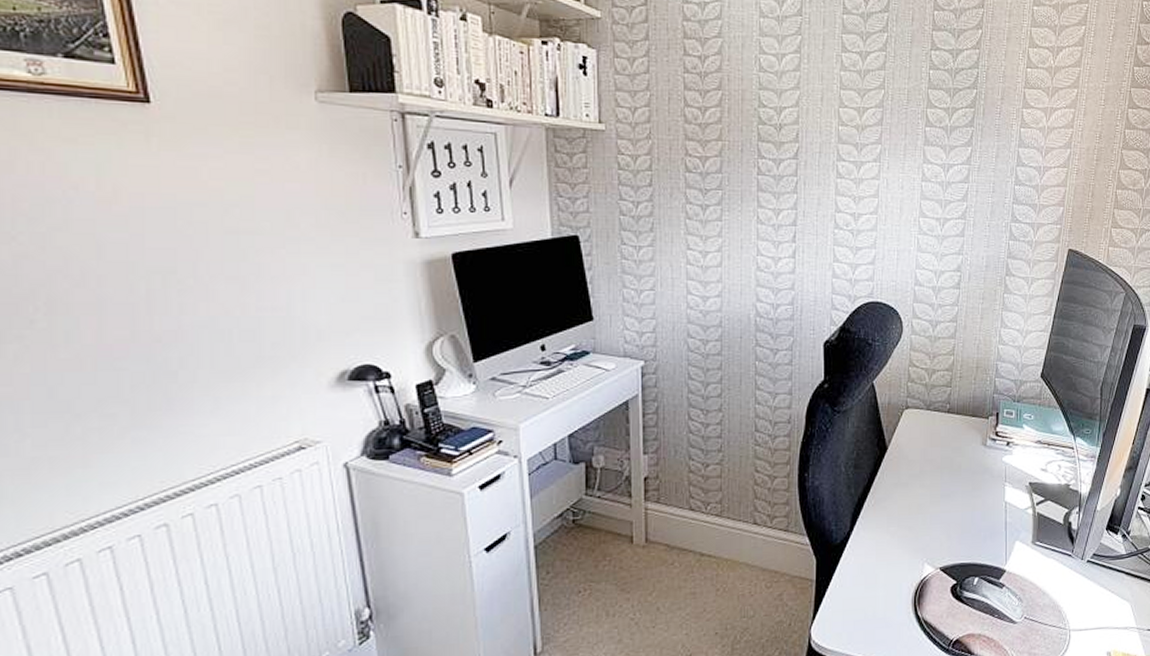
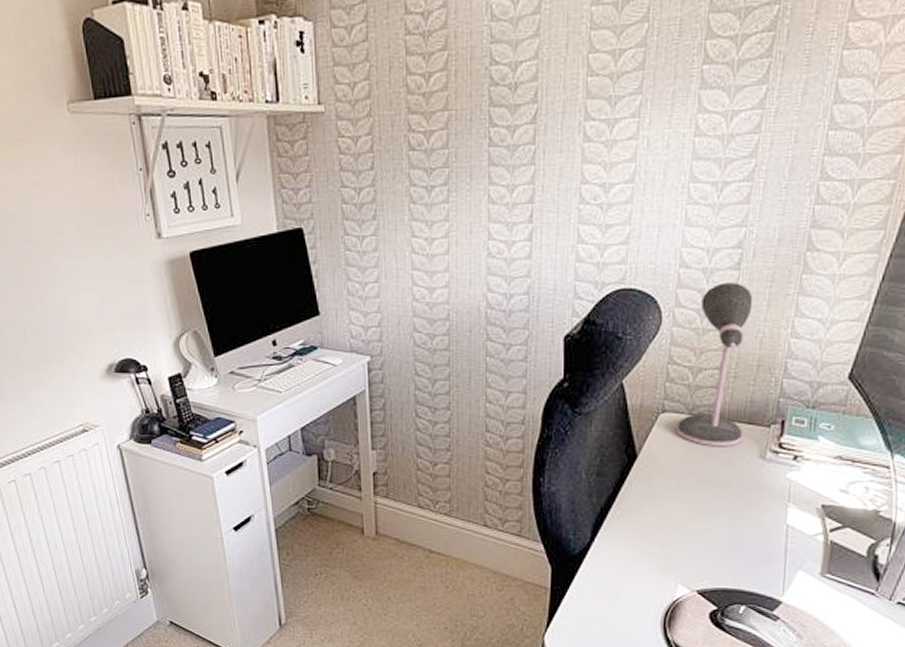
desk lamp: none [917,298,970,437] -> present [675,281,753,447]

